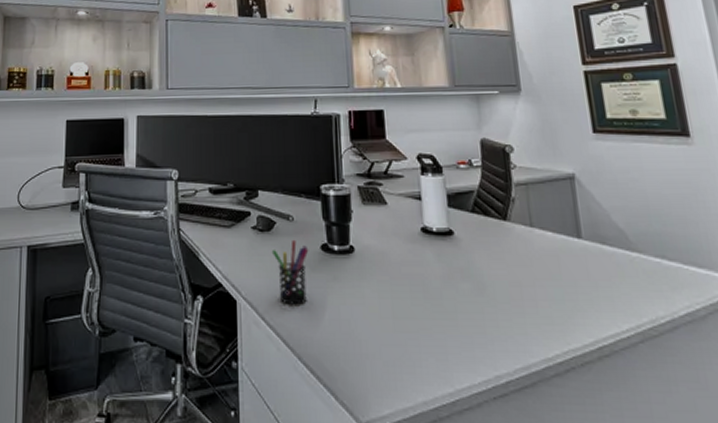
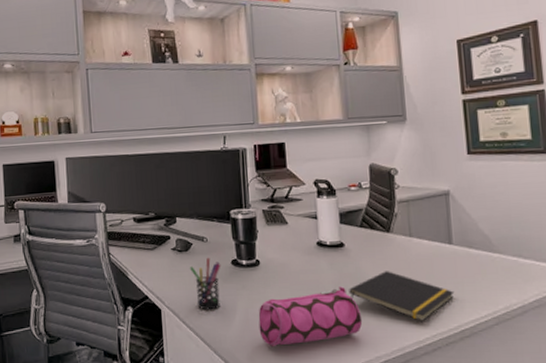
pencil case: none [352,284,478,355] -> present [258,286,363,346]
notepad: none [460,267,588,333] -> present [349,271,455,321]

